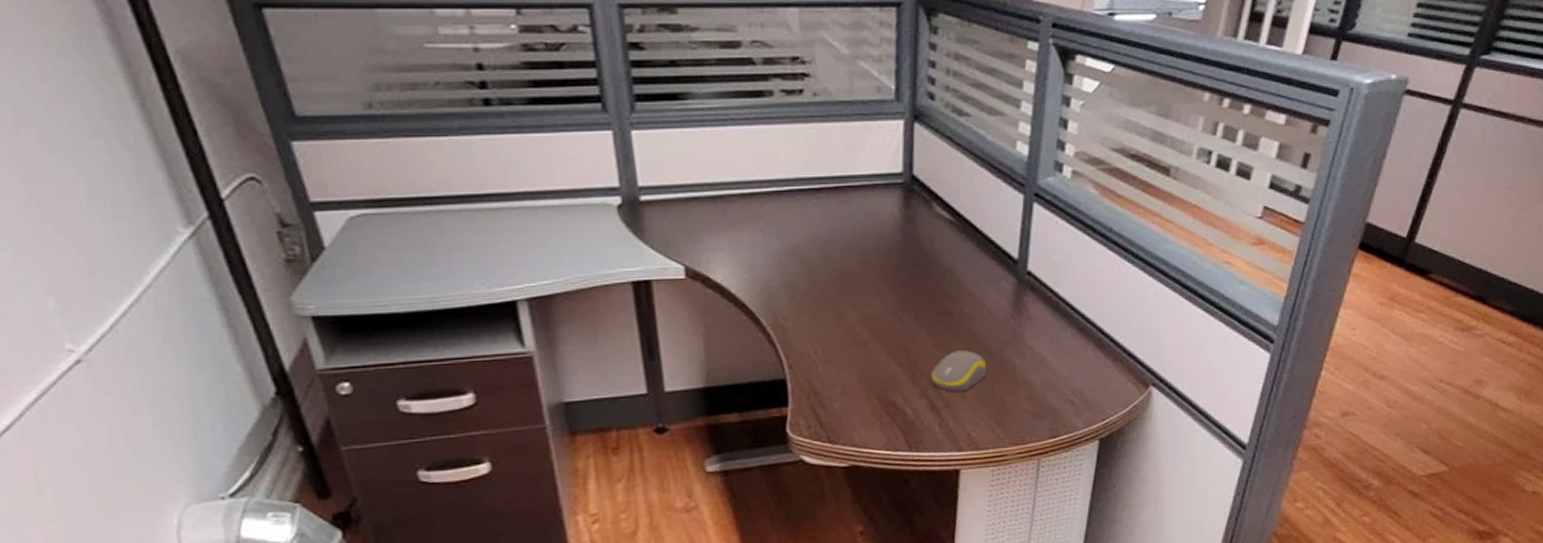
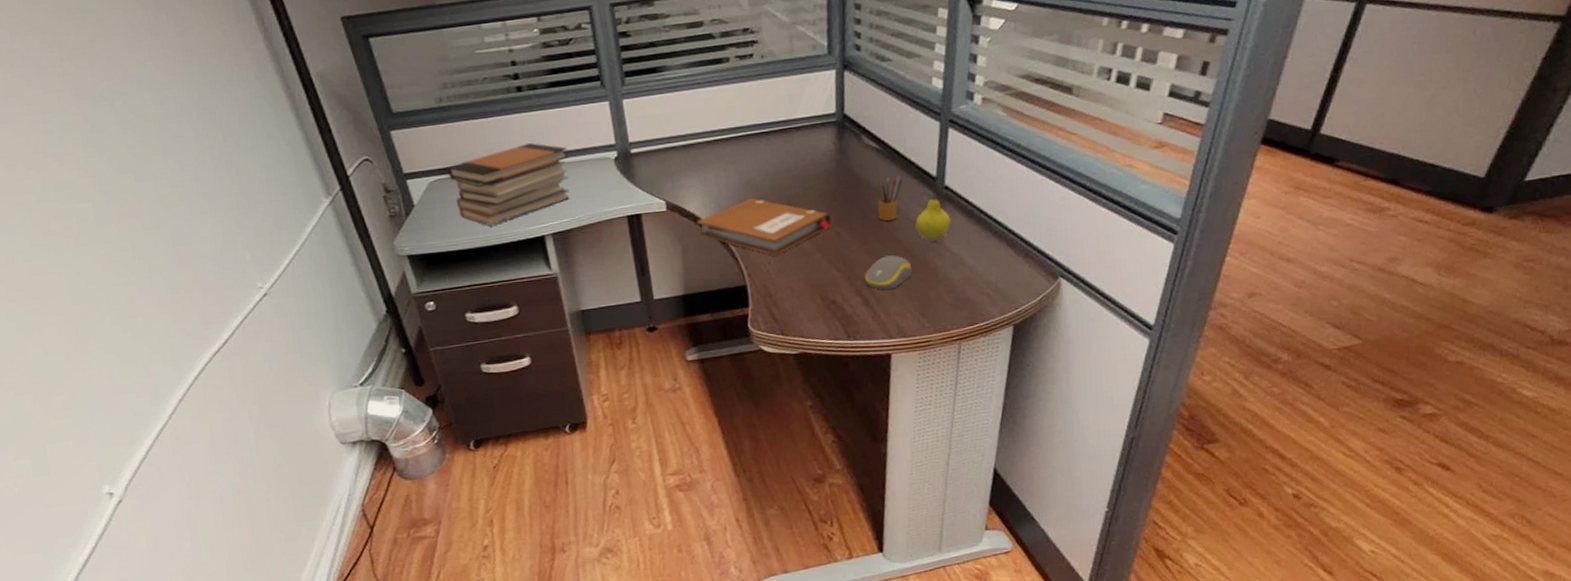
book stack: none [376,175,555,282] -> present [447,142,570,226]
notebook: none [724,269,893,344] -> present [696,198,831,256]
pencil box: none [949,252,980,308] -> present [877,173,903,221]
fruit: none [992,272,1033,336] -> present [915,188,951,242]

